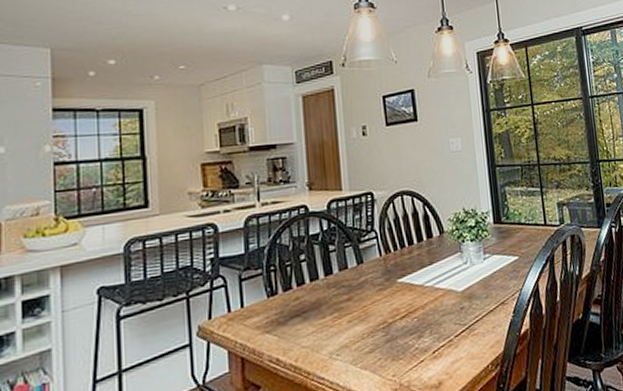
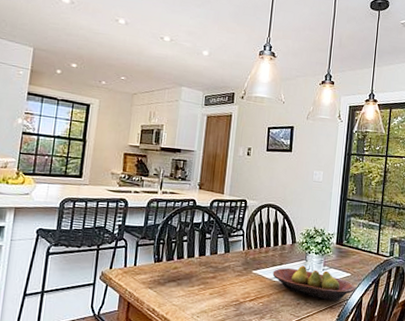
fruit bowl: none [422,258,528,296] -> present [272,265,356,301]

